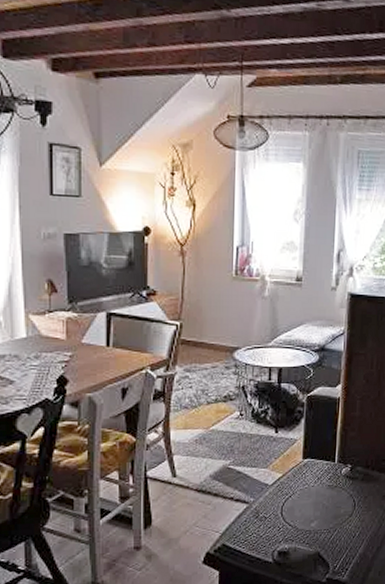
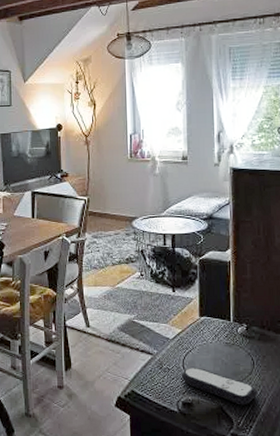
remote control: none [278,513,356,549] -> present [181,366,257,406]

